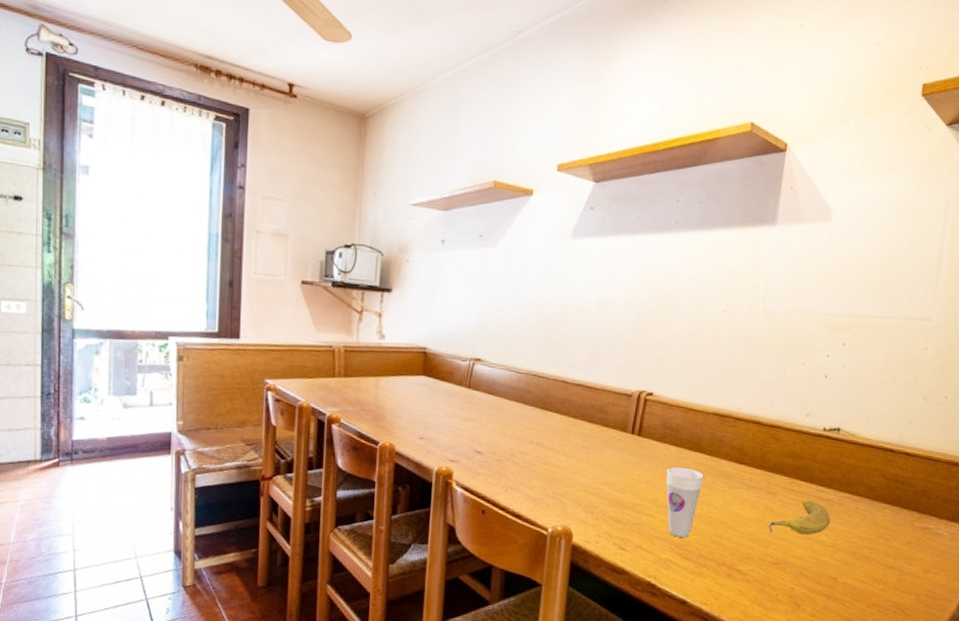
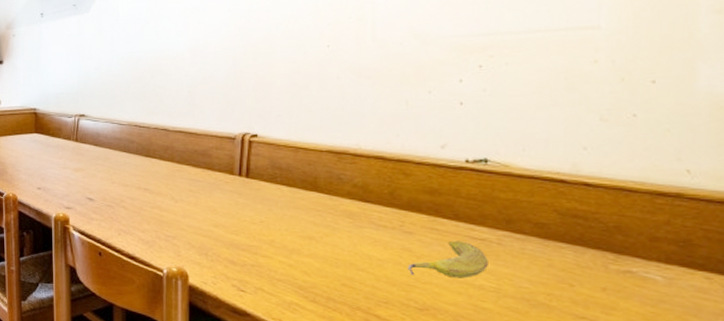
cup: present [666,466,704,537] -> none [281,207,324,280]

